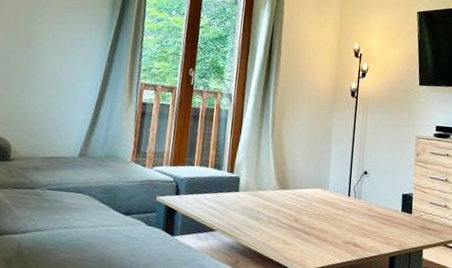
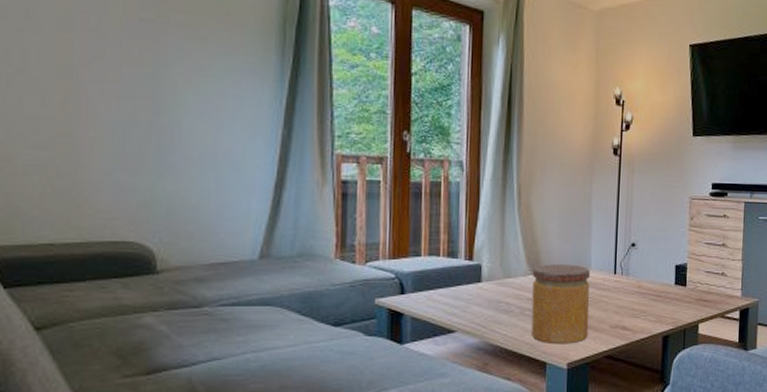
jar: none [275,182,328,254] -> present [531,264,590,345]

